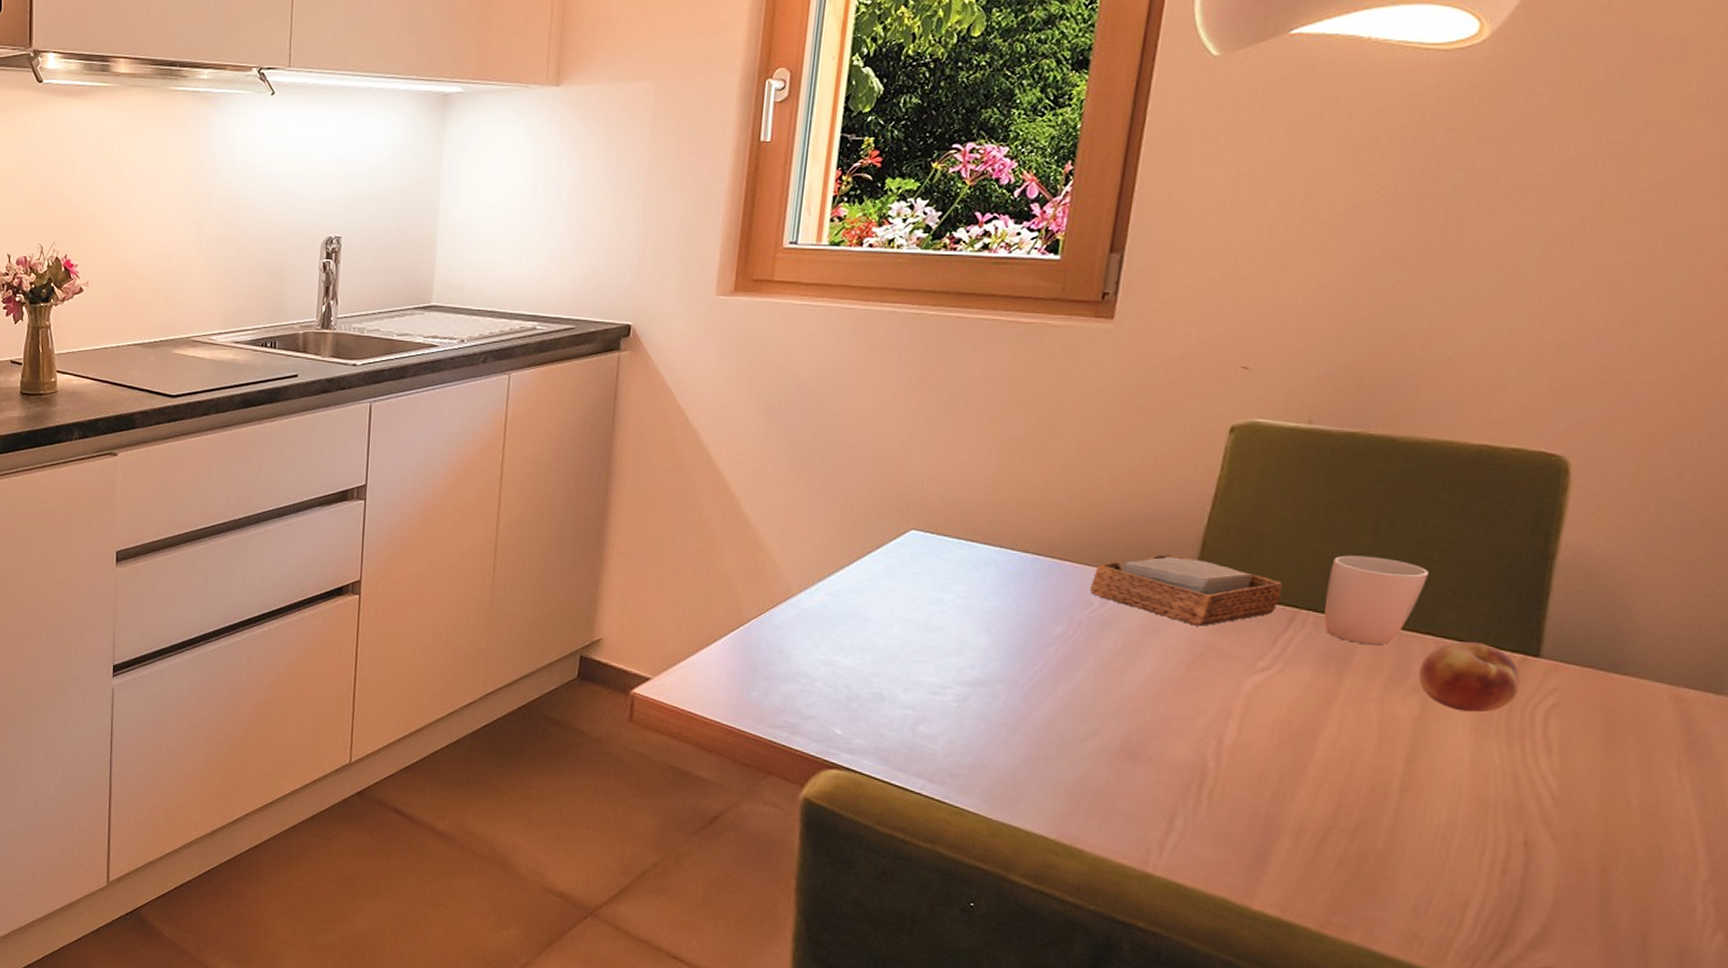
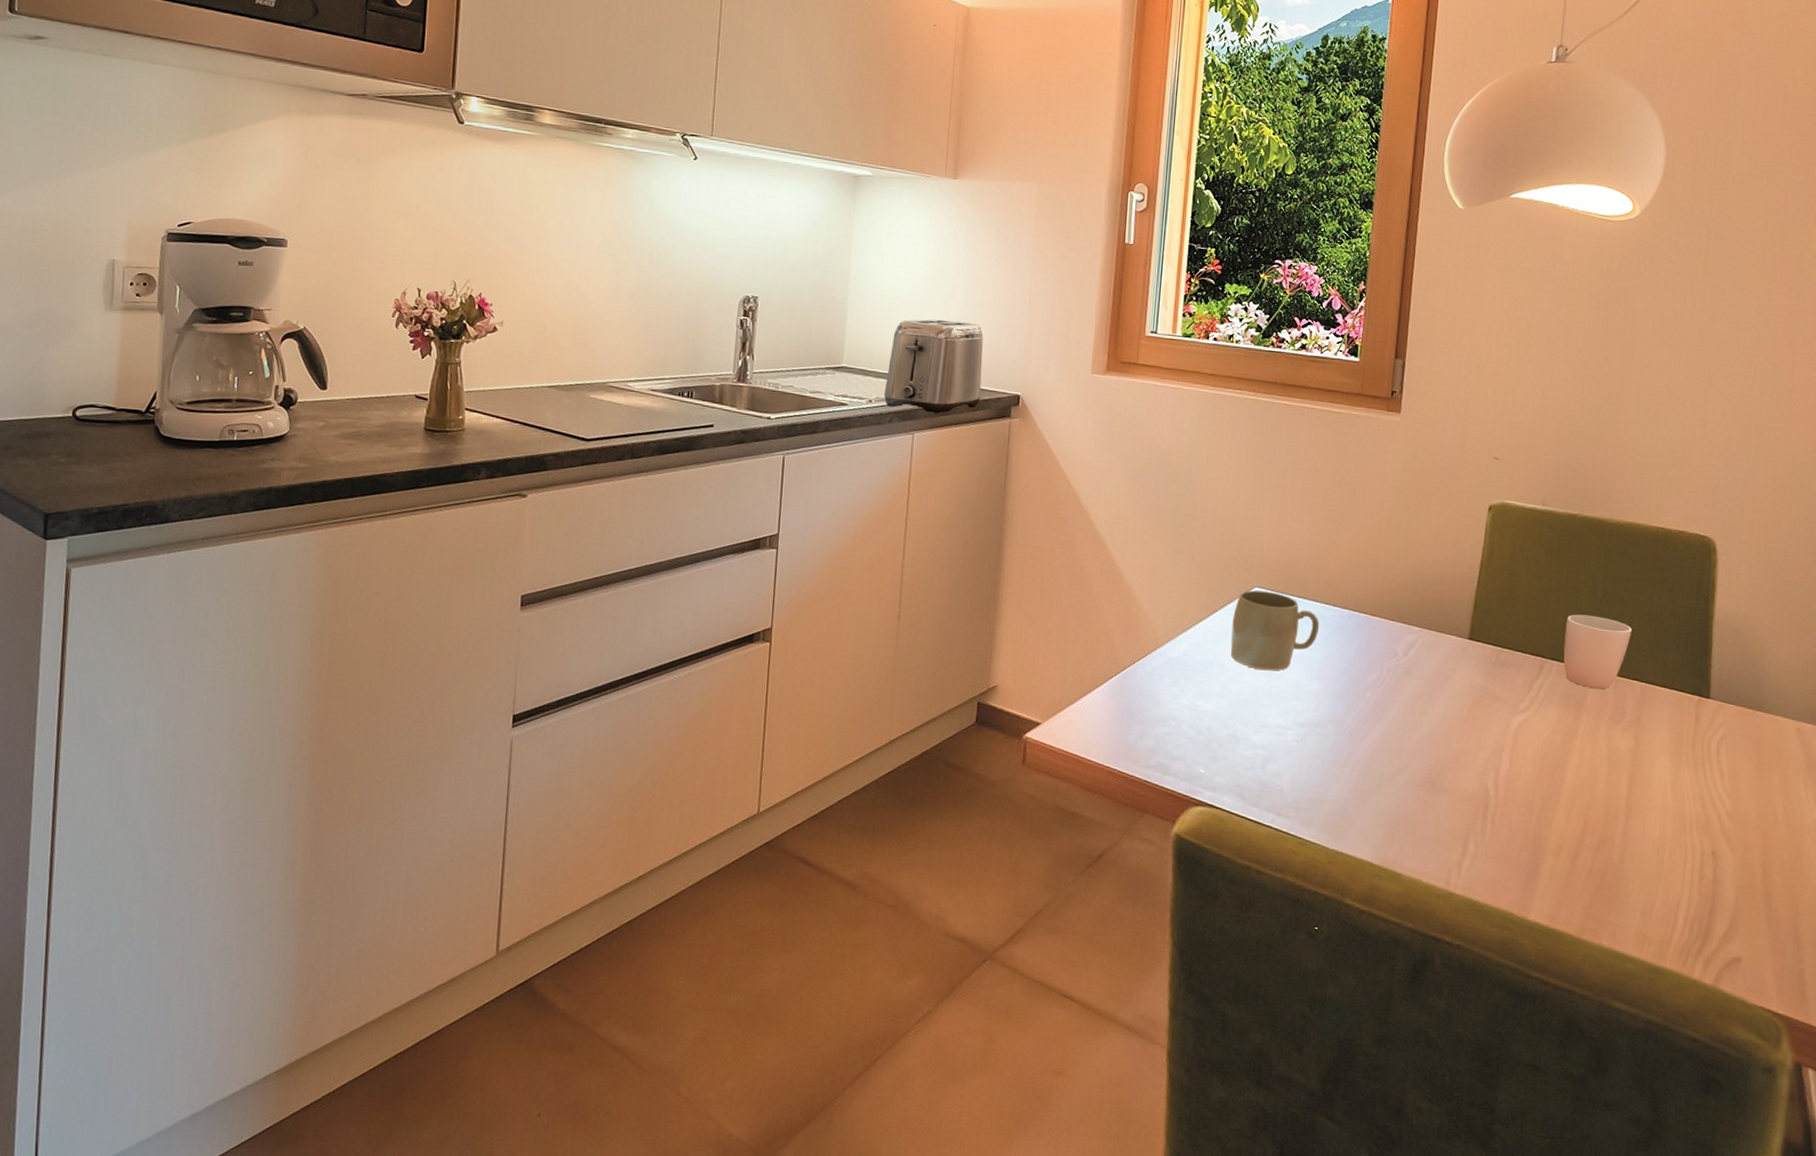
toaster: none [477,246,589,352] -> present [883,319,983,415]
mug: none [877,533,992,624] -> present [1230,590,1319,671]
napkin holder: present [1090,553,1283,626] -> none [1395,611,1534,673]
fruit: present [1418,641,1520,713] -> none [1631,685,1698,745]

